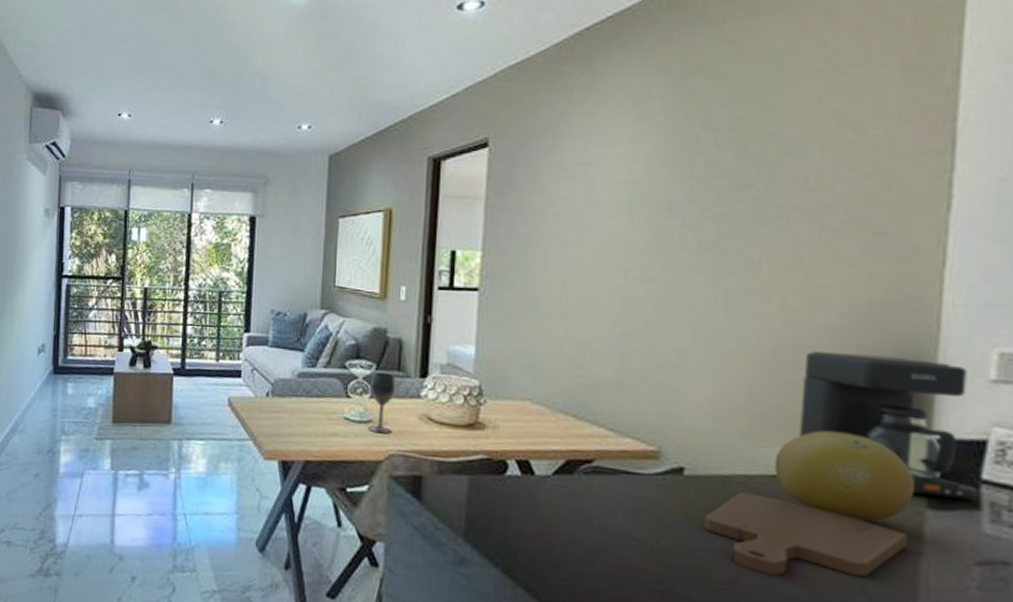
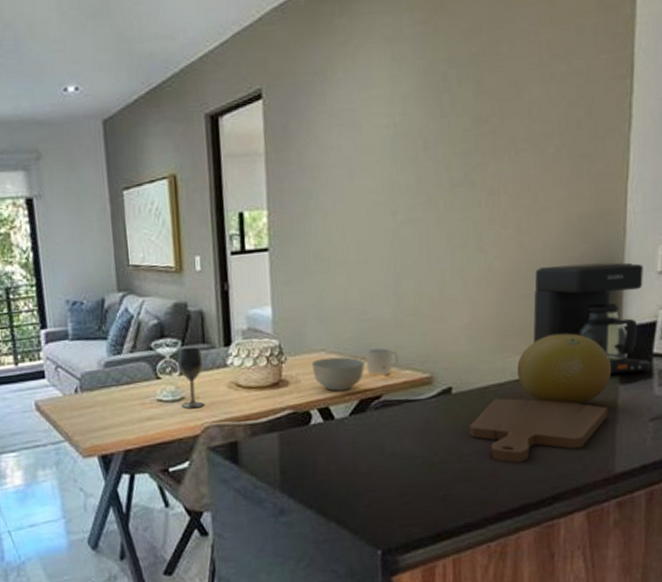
bowl: none [513,408,576,447] -> present [311,357,365,392]
mug: none [579,408,619,440] -> present [366,348,399,377]

